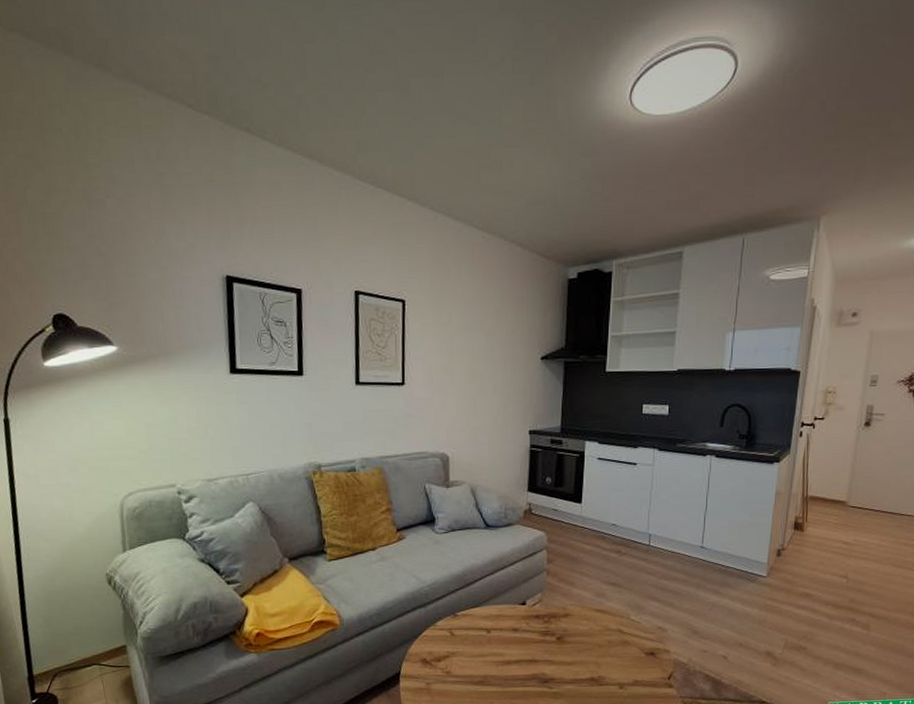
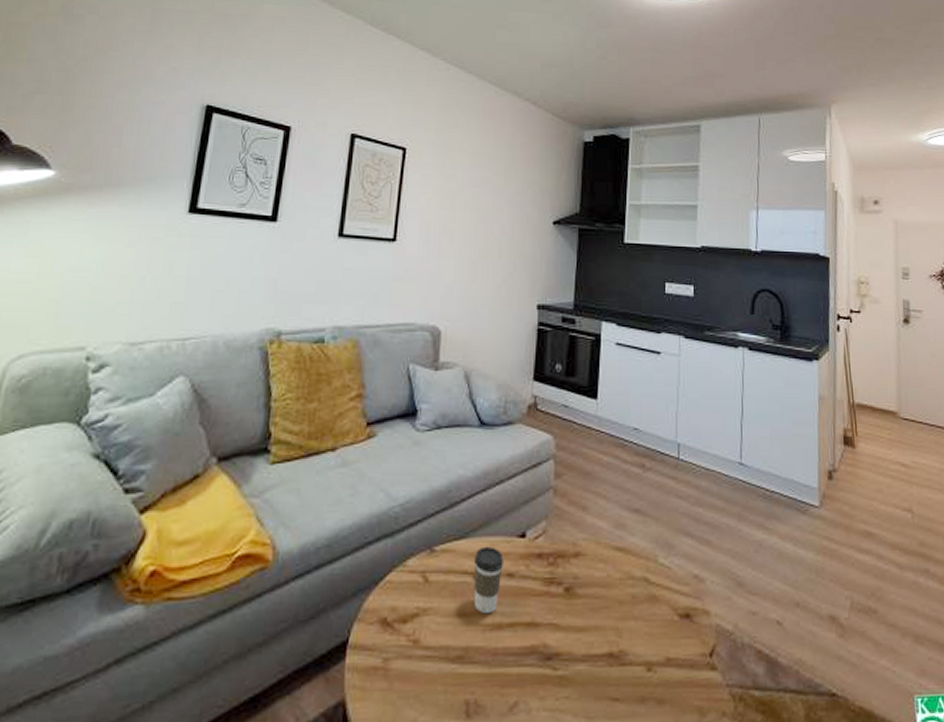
coffee cup: none [486,611,509,655] -> present [473,546,504,615]

